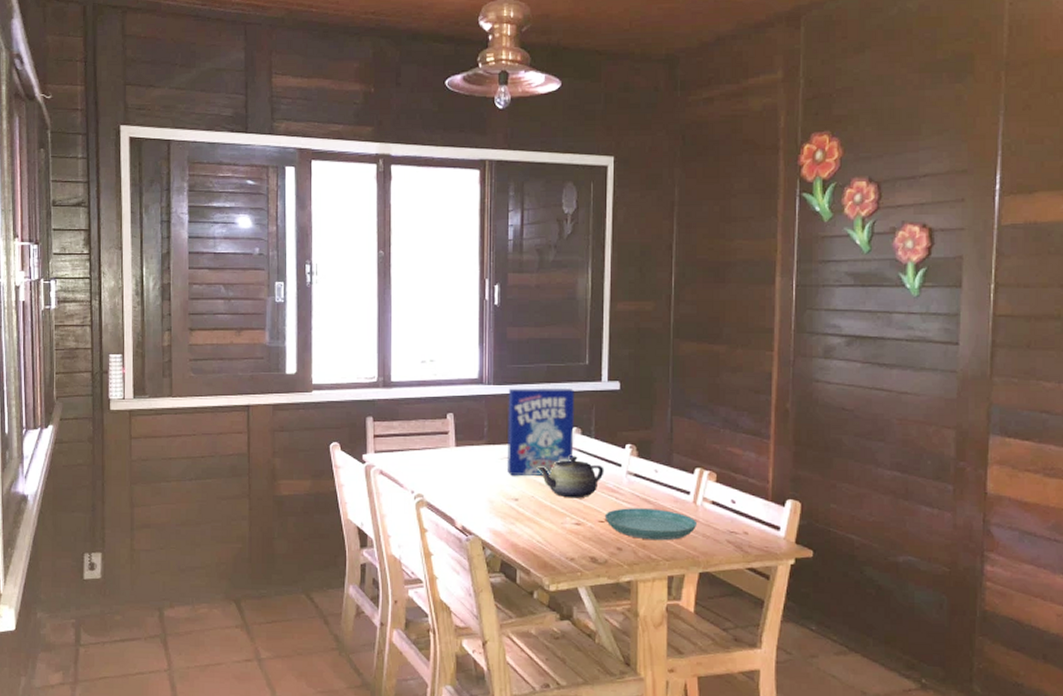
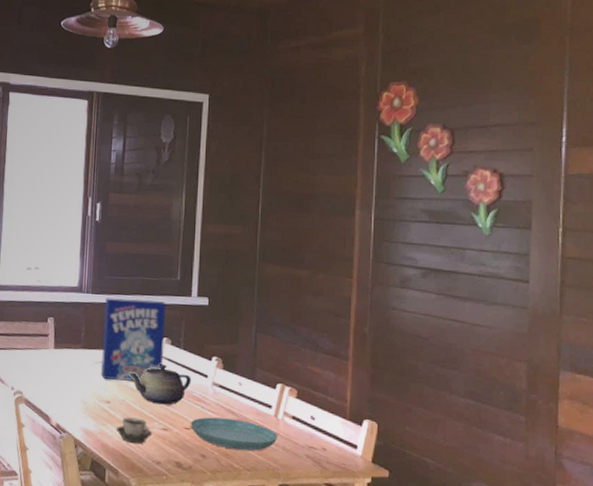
cup: none [525,514,565,541] -> present [115,417,153,444]

